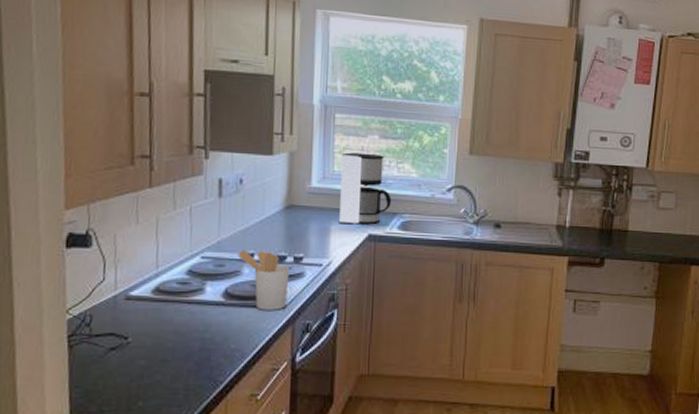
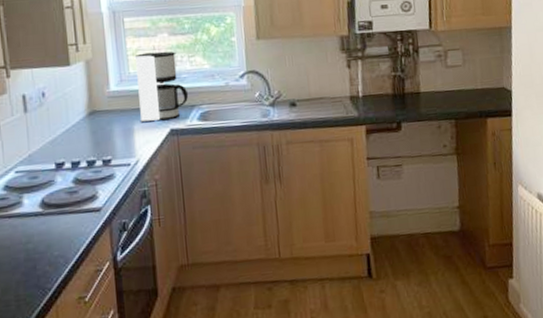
utensil holder: present [237,250,290,310] -> none [49,158,102,216]

